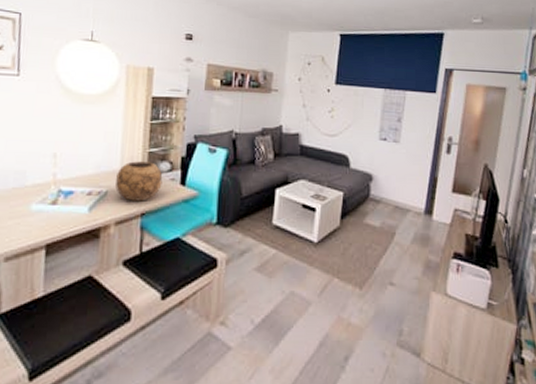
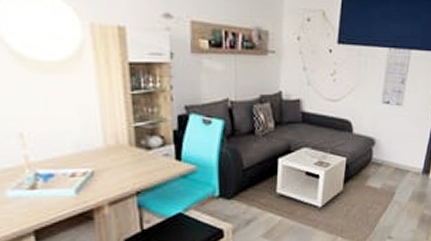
decorative bowl: present [115,161,163,202] -> none [101,137,156,180]

